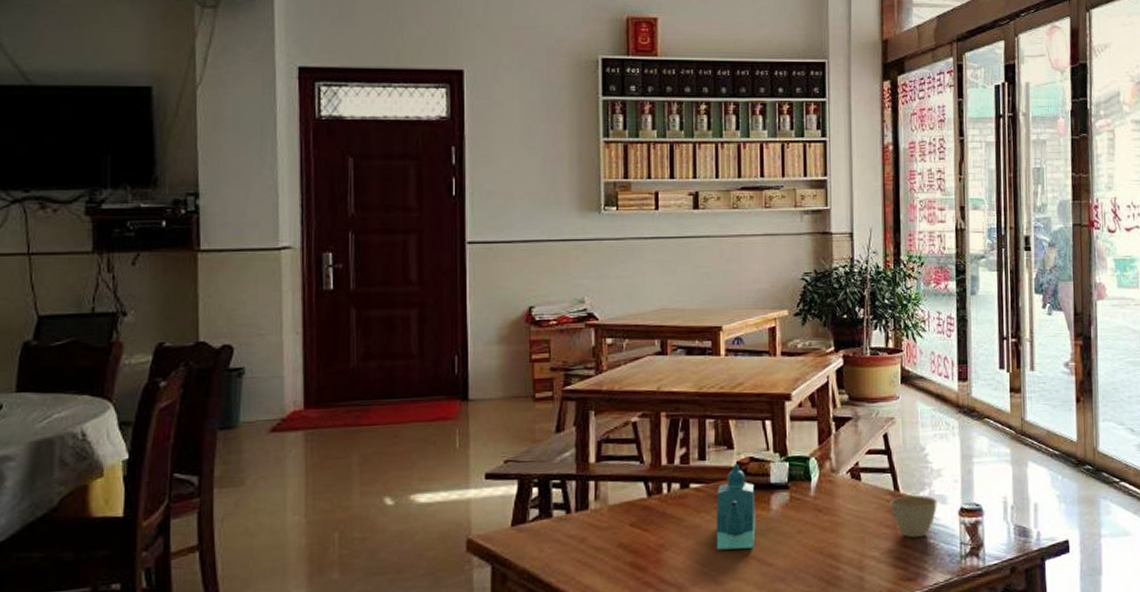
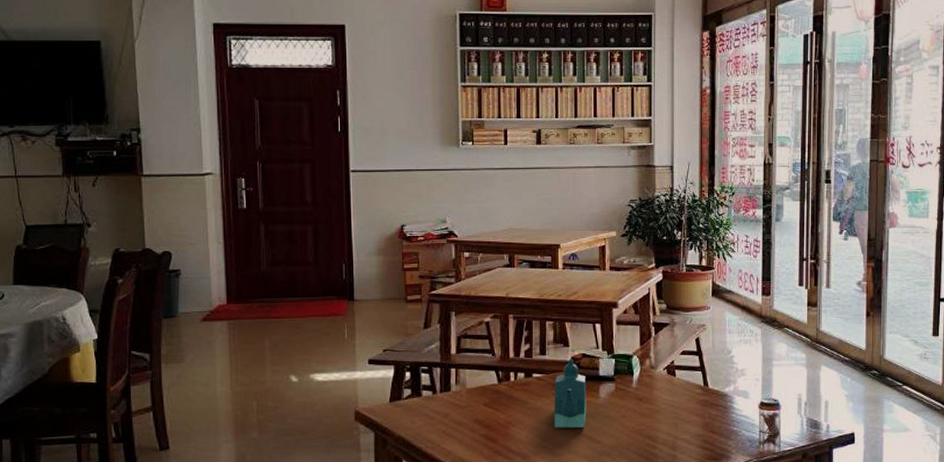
cup: present [890,495,937,538] -> none [700,390,741,426]

